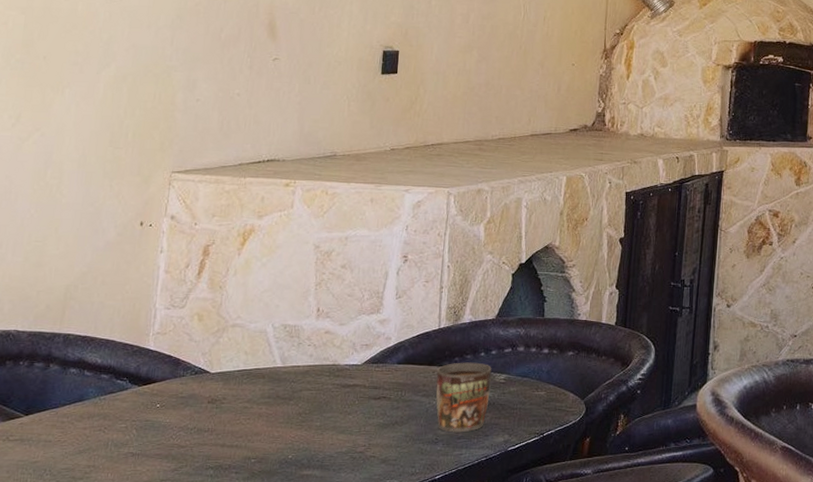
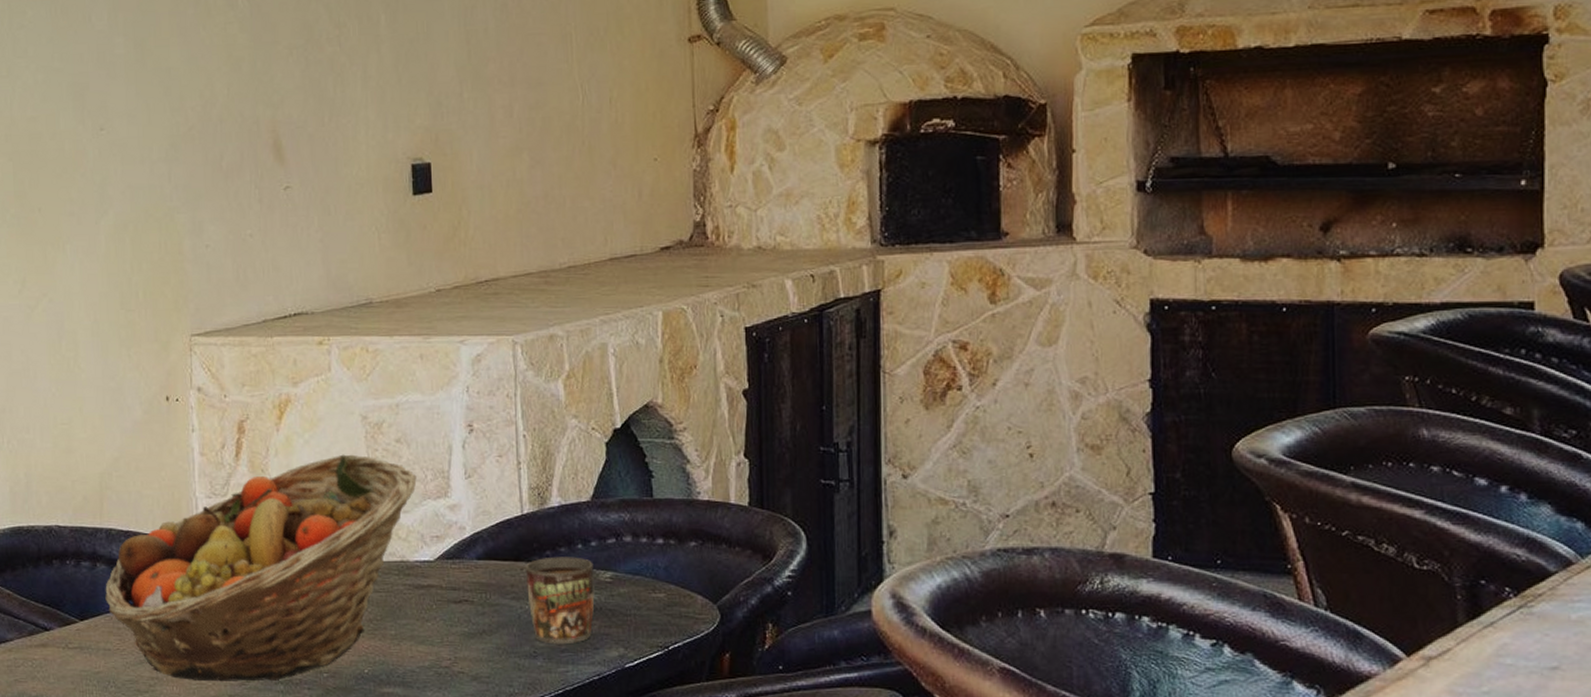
fruit basket: none [53,276,355,469] -> present [105,454,417,682]

